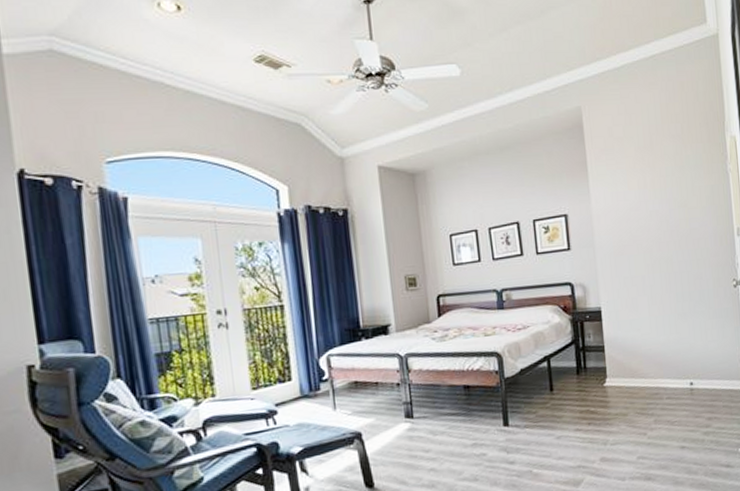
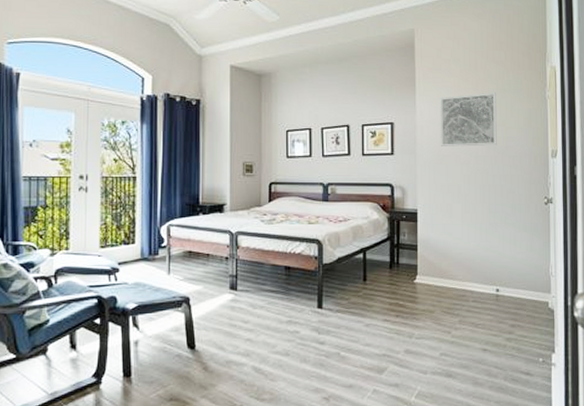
wall art: none [615,170,680,236] -> present [440,92,497,147]

